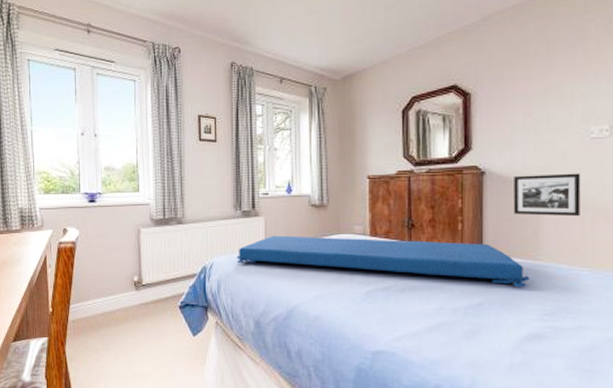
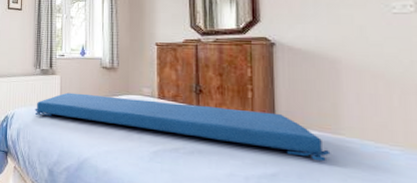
picture frame: present [513,173,581,217] -> none [307,47,386,92]

